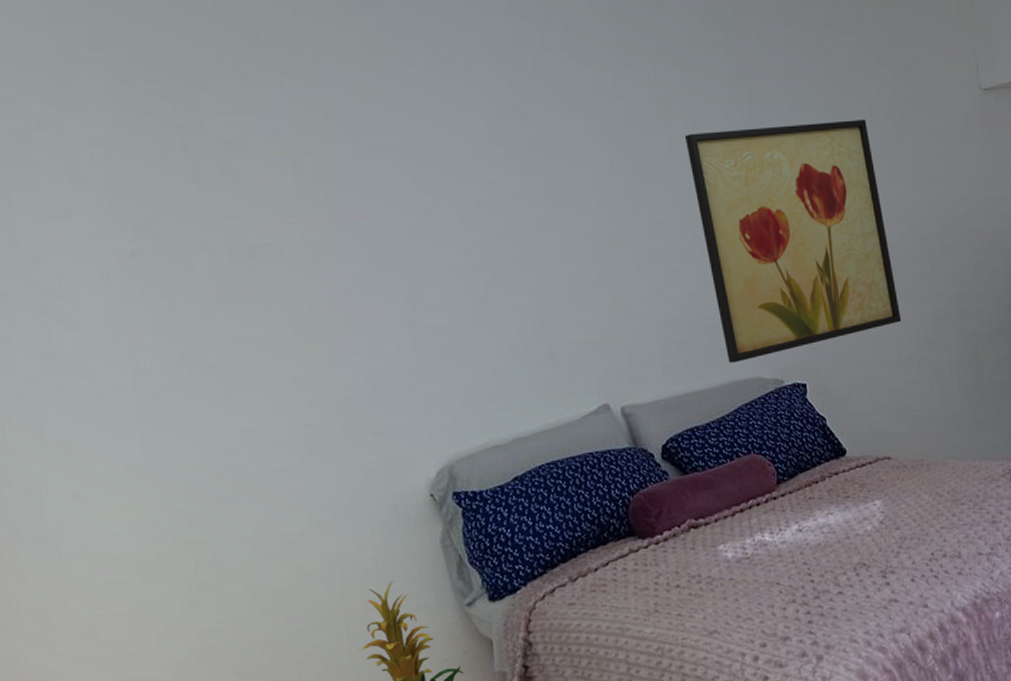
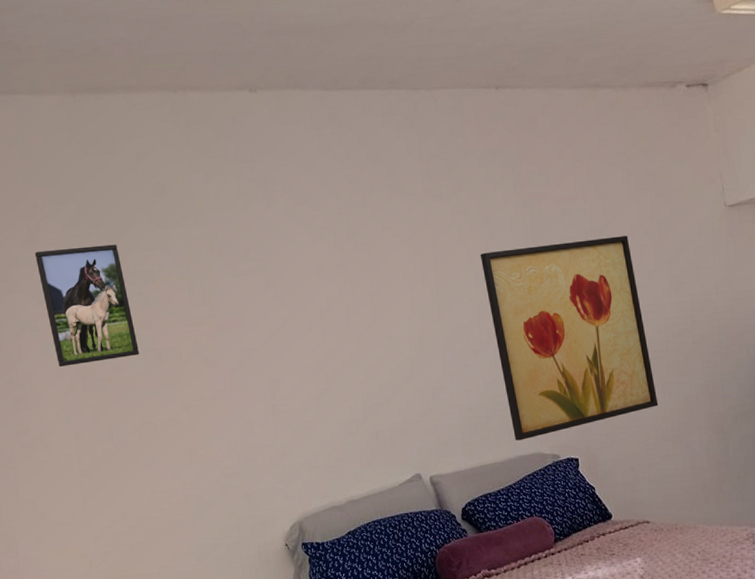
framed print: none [65,105,223,266] -> present [35,244,139,367]

